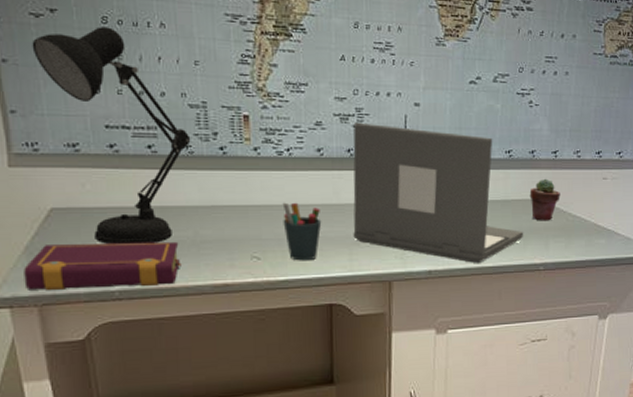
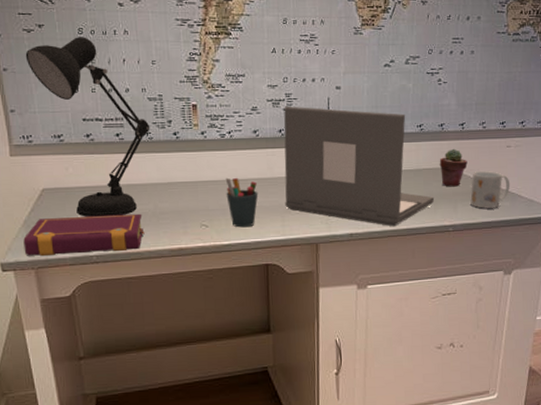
mug: none [563,205,607,246] -> present [470,171,511,209]

